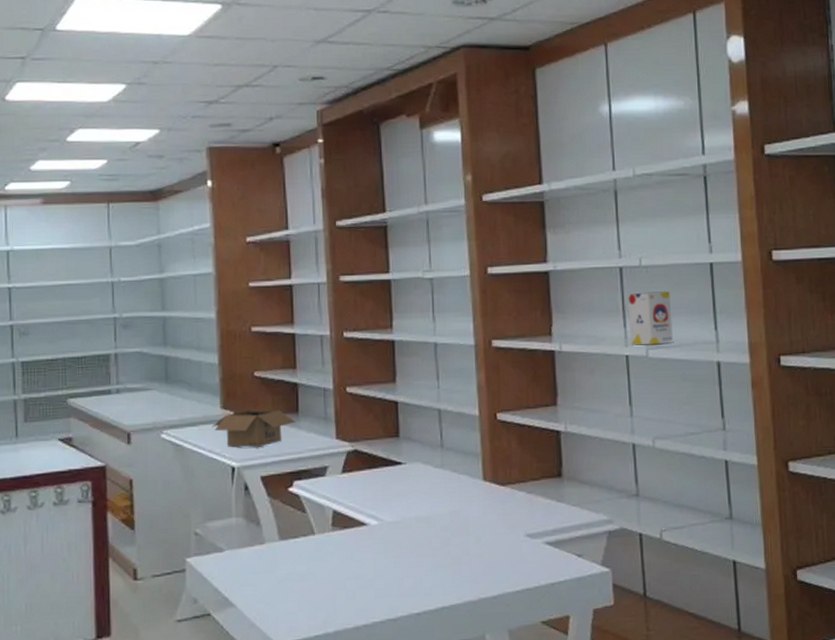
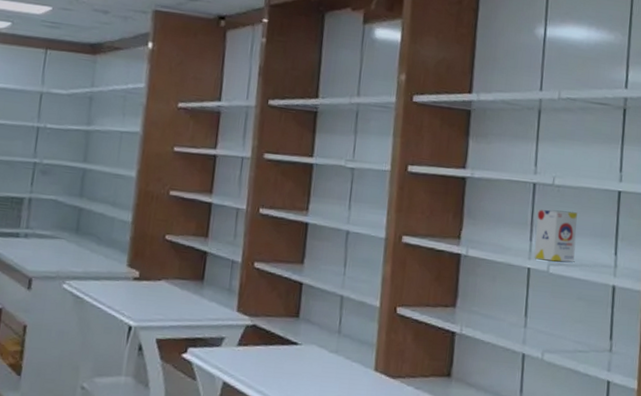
carton: present [212,409,296,448] -> none [115,271,200,310]

